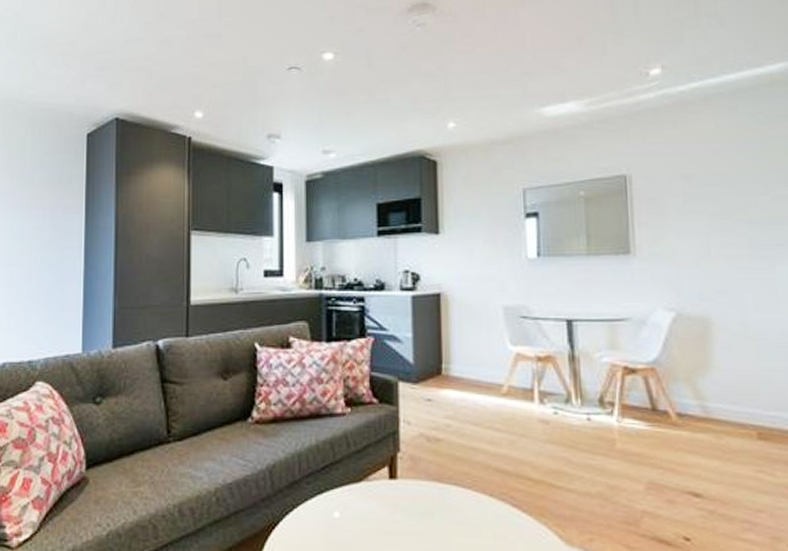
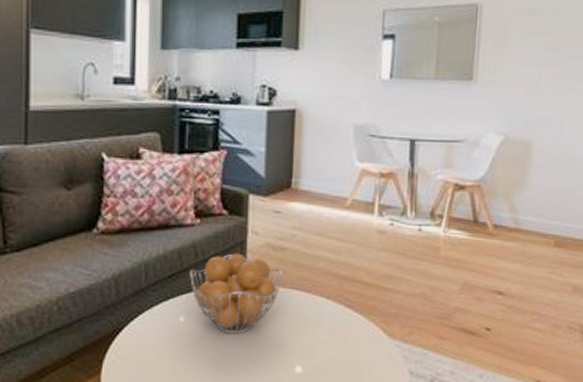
fruit basket: none [343,444,439,534] -> present [190,253,282,335]

